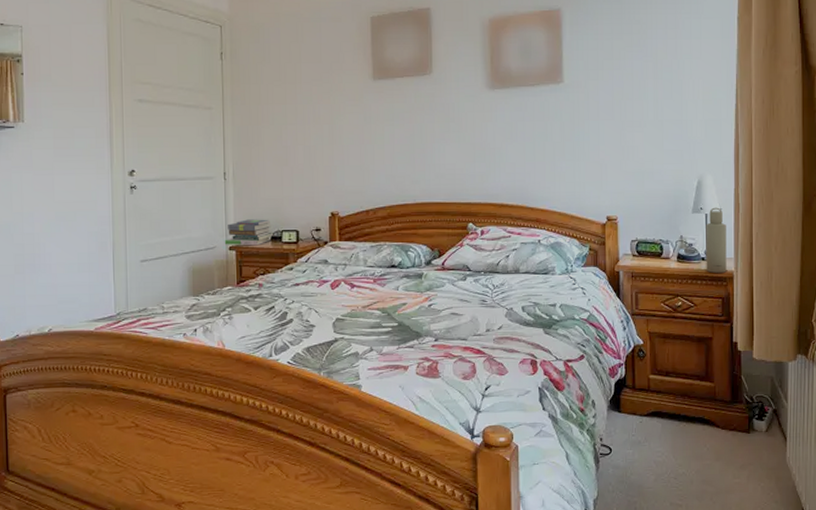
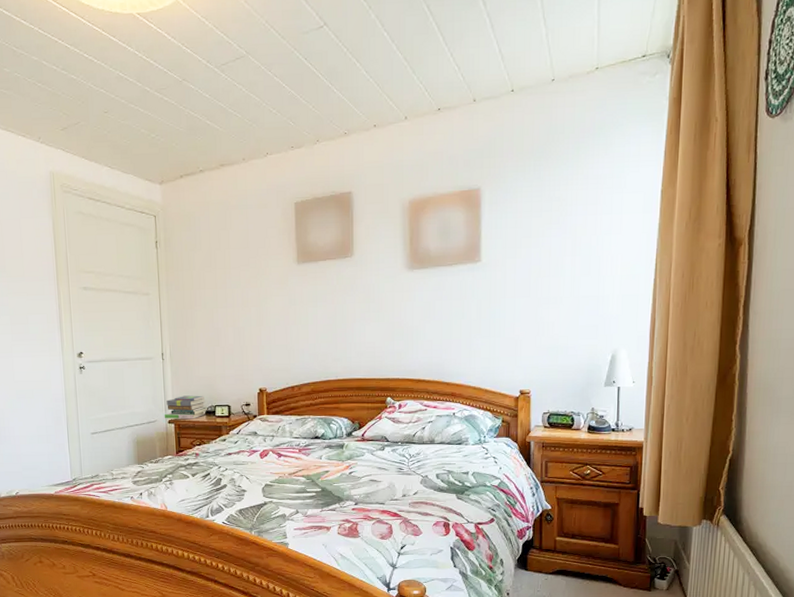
bottle: present [706,207,727,274] -> none [616,380,638,444]

